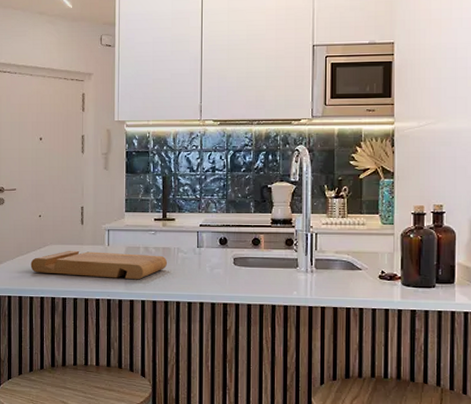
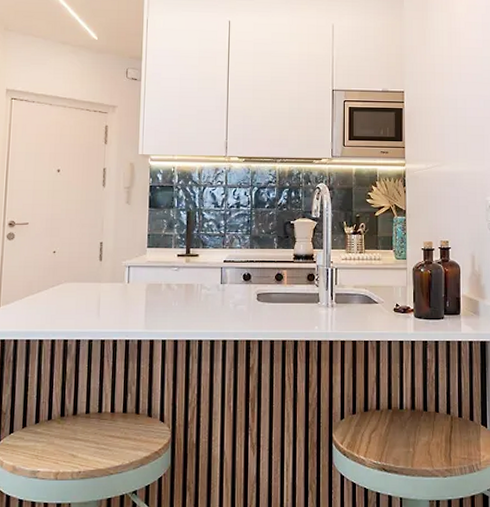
cutting board: present [30,250,167,280] -> none [41,288,190,319]

